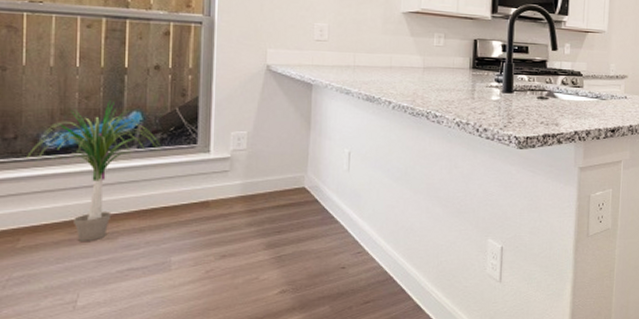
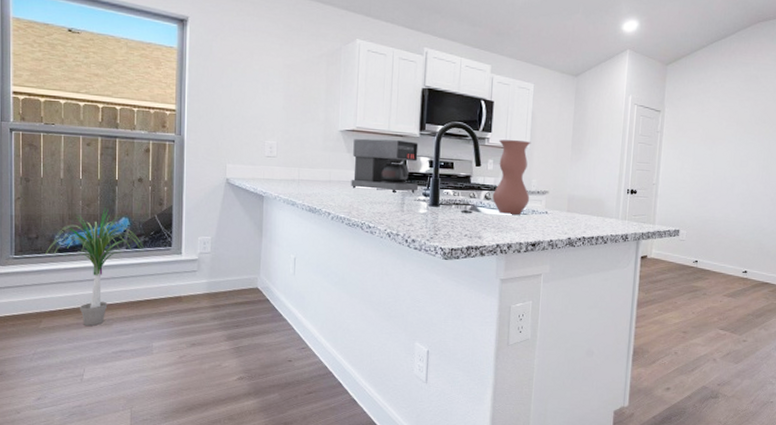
coffee maker: none [414,20,490,79] -> present [351,138,419,192]
vase: none [569,23,609,100] -> present [492,139,531,215]

